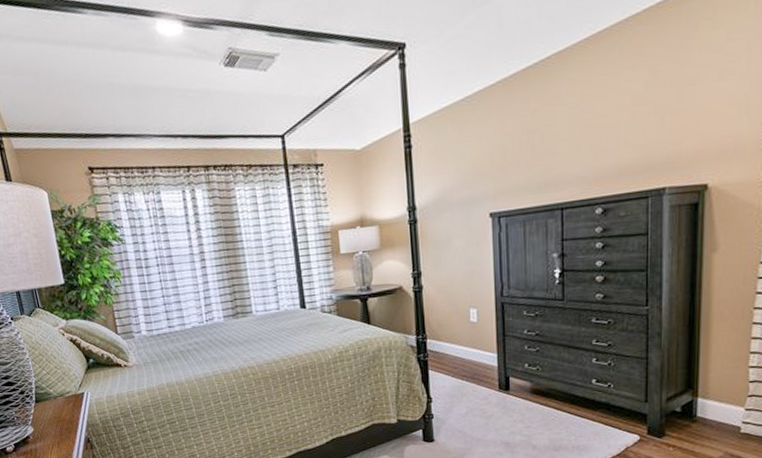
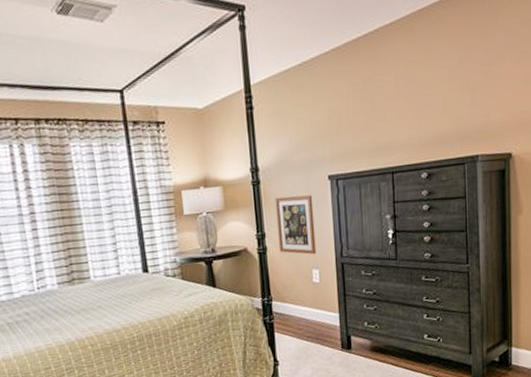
wall art: none [432,233,475,294] -> present [275,195,317,255]

